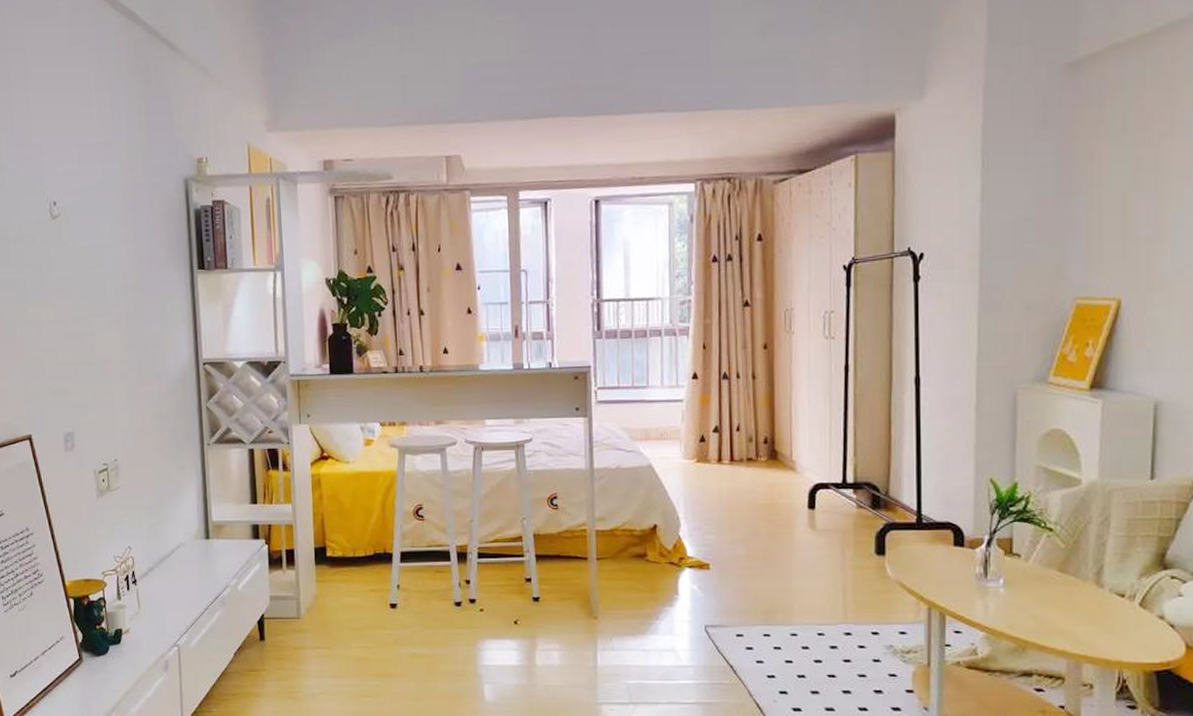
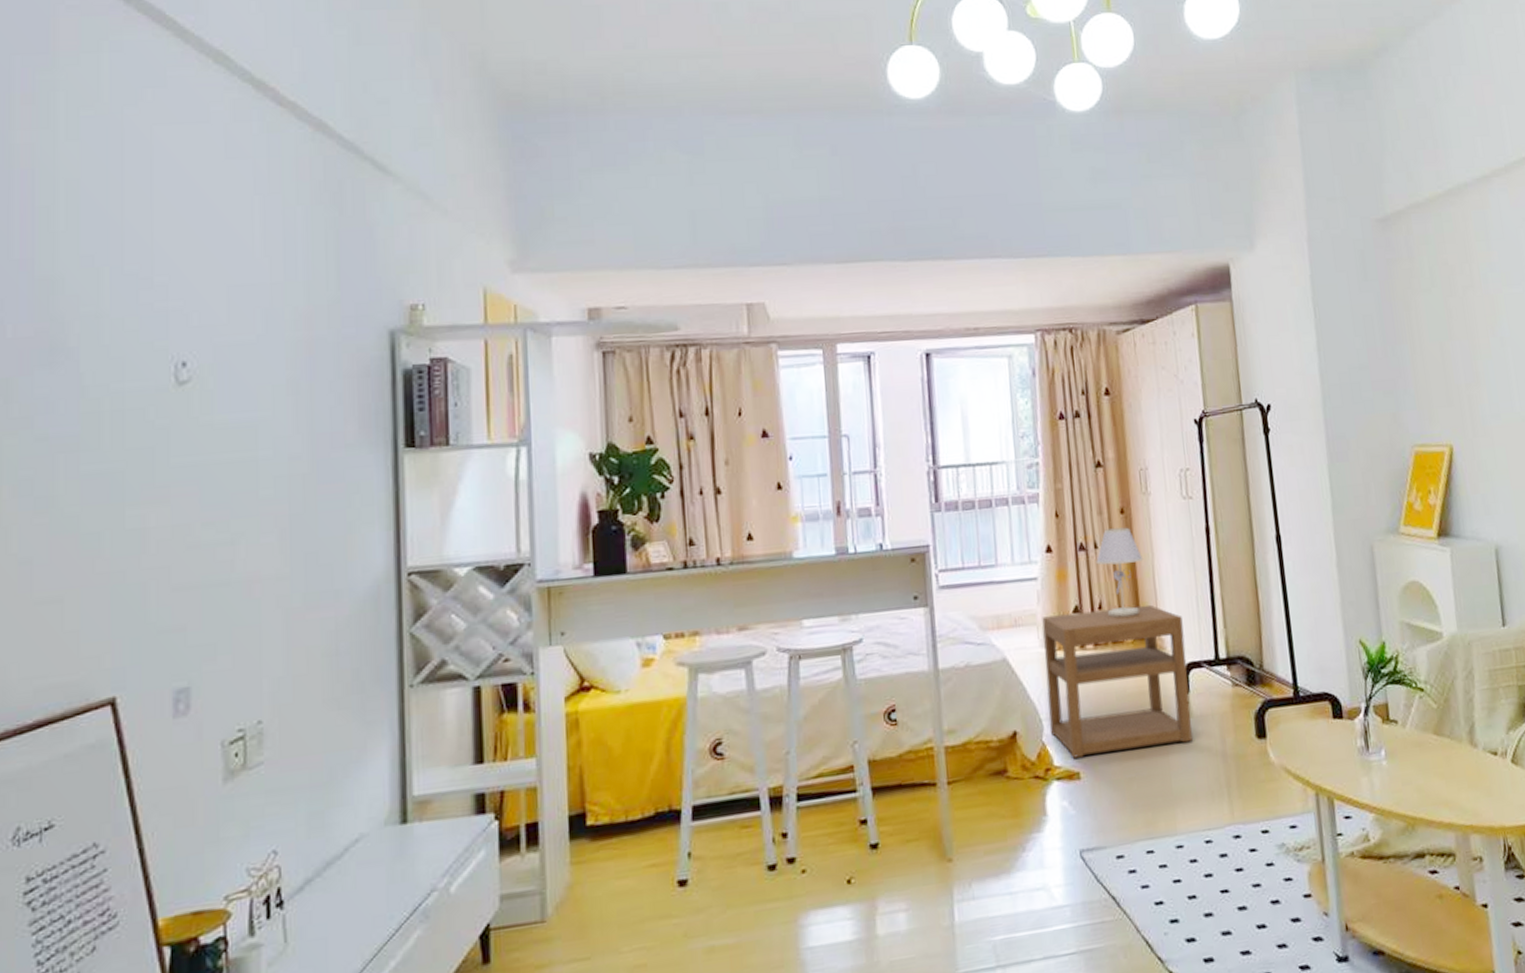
nightstand: none [685,430,815,552] -> present [1042,604,1193,759]
table lamp: none [737,361,782,440] -> present [1096,527,1144,618]

